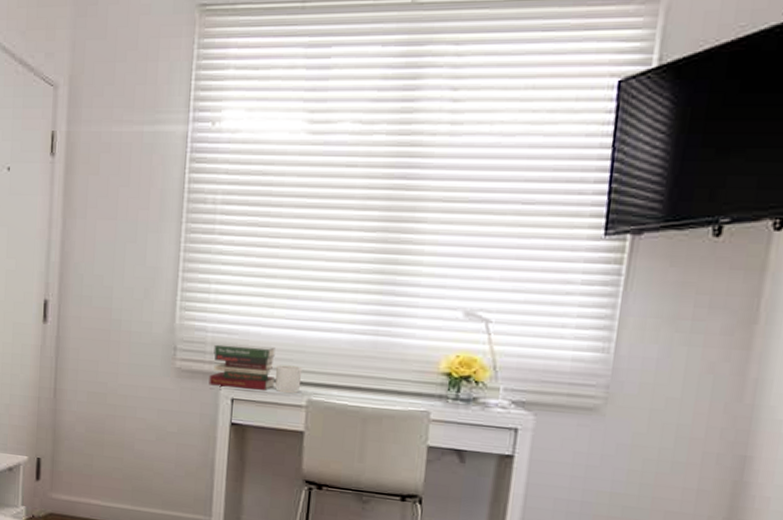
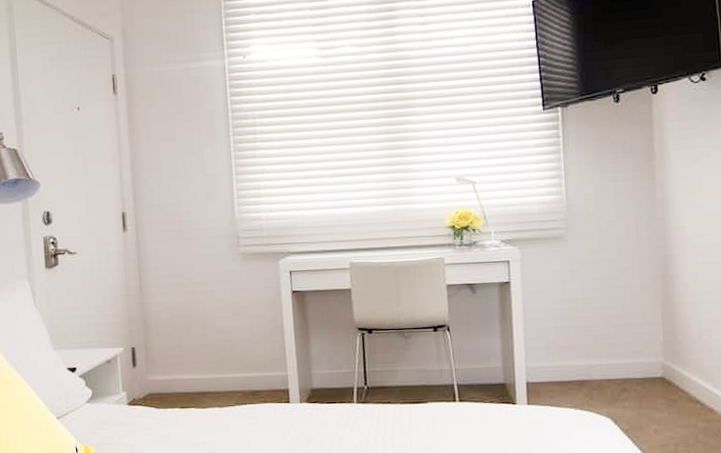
books: present [209,343,276,392] -> none [269,225,323,263]
mug: present [275,365,303,394] -> none [321,237,343,261]

